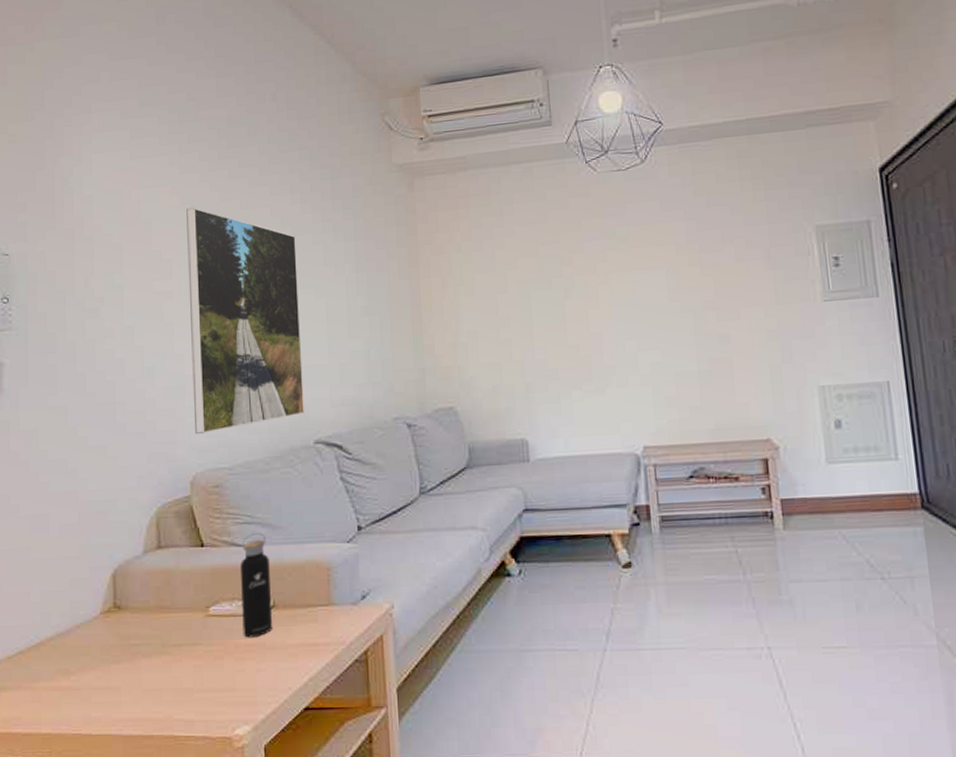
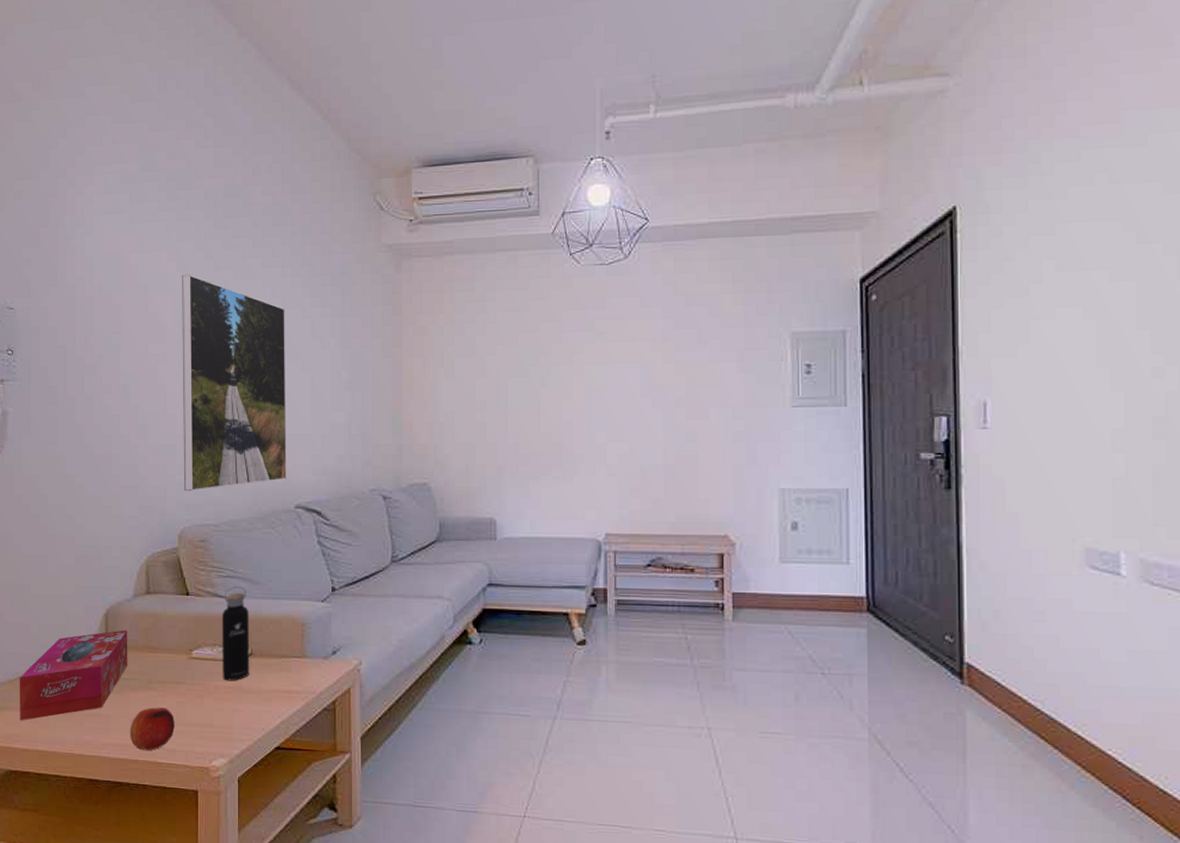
tissue box: none [19,590,139,702] -> present [19,629,128,721]
fruit: none [142,673,193,723] -> present [129,707,175,750]

